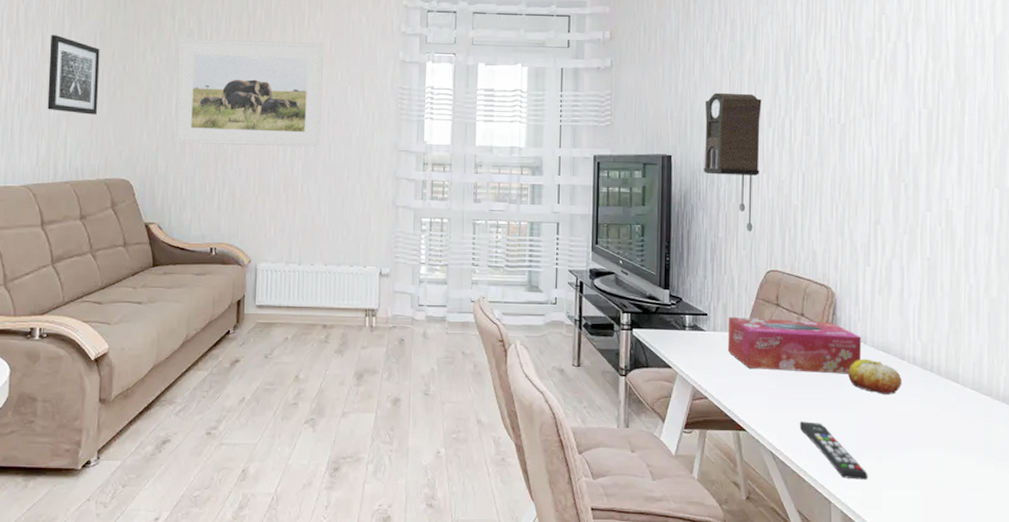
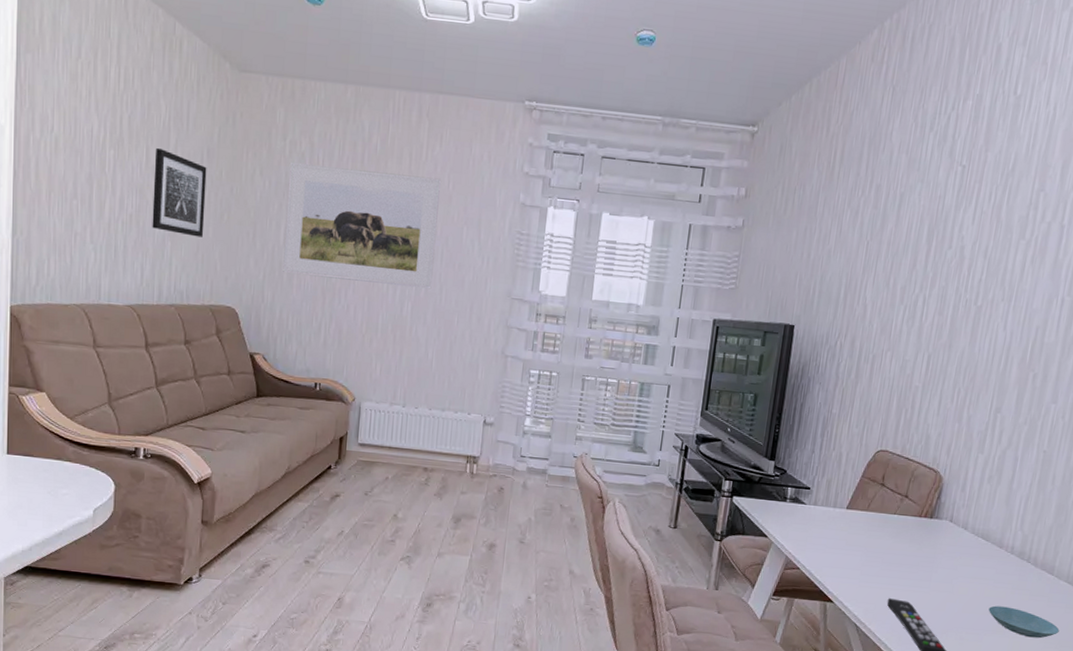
pendulum clock: present [704,92,762,231] -> none [826,262,897,409]
tissue box: present [727,316,862,374] -> none [825,492,963,558]
fruit: present [848,358,902,394] -> none [943,543,997,580]
saucer: none [901,420,975,451] -> present [988,605,1060,639]

